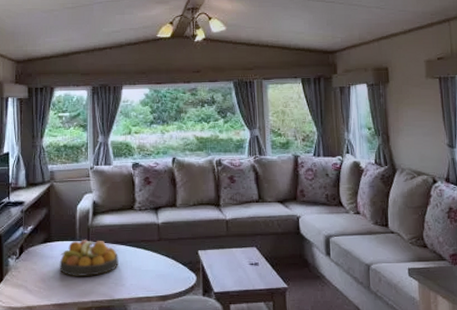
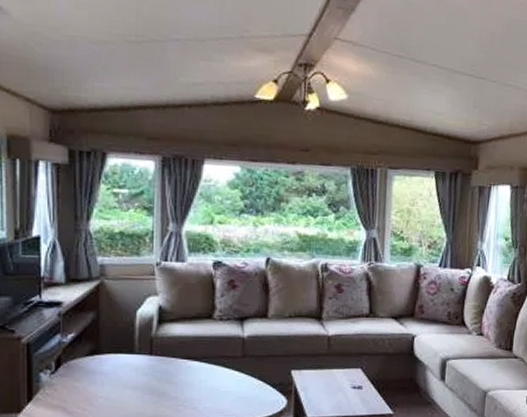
fruit bowl: present [59,240,119,276] -> none [111,353,190,397]

